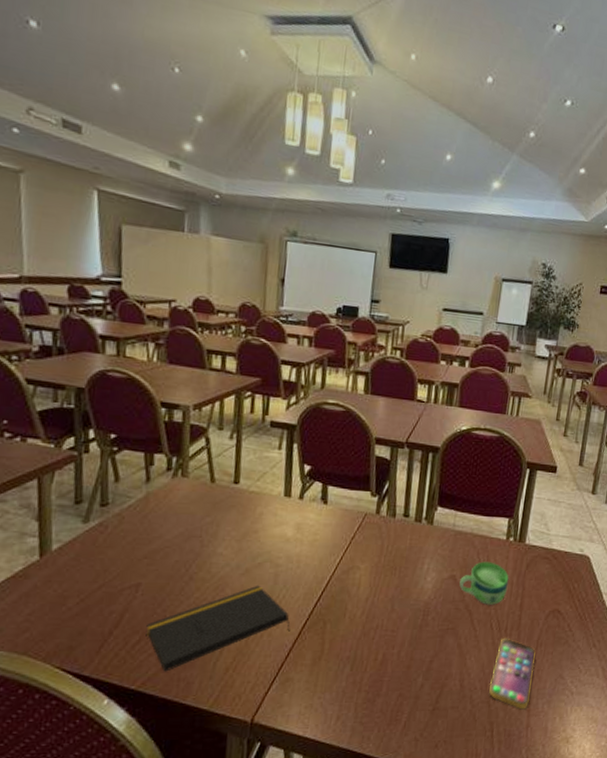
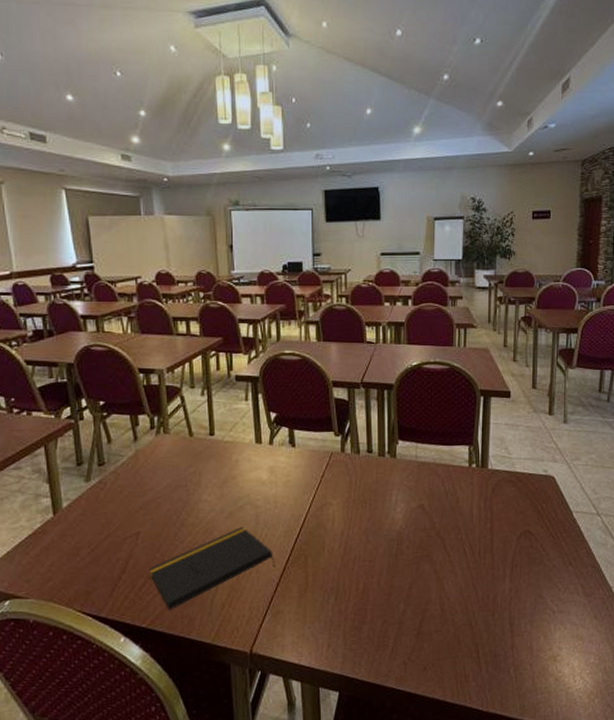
cup: present [459,561,509,606] -> none [429,489,476,532]
smartphone: present [489,639,536,710] -> none [469,562,512,630]

